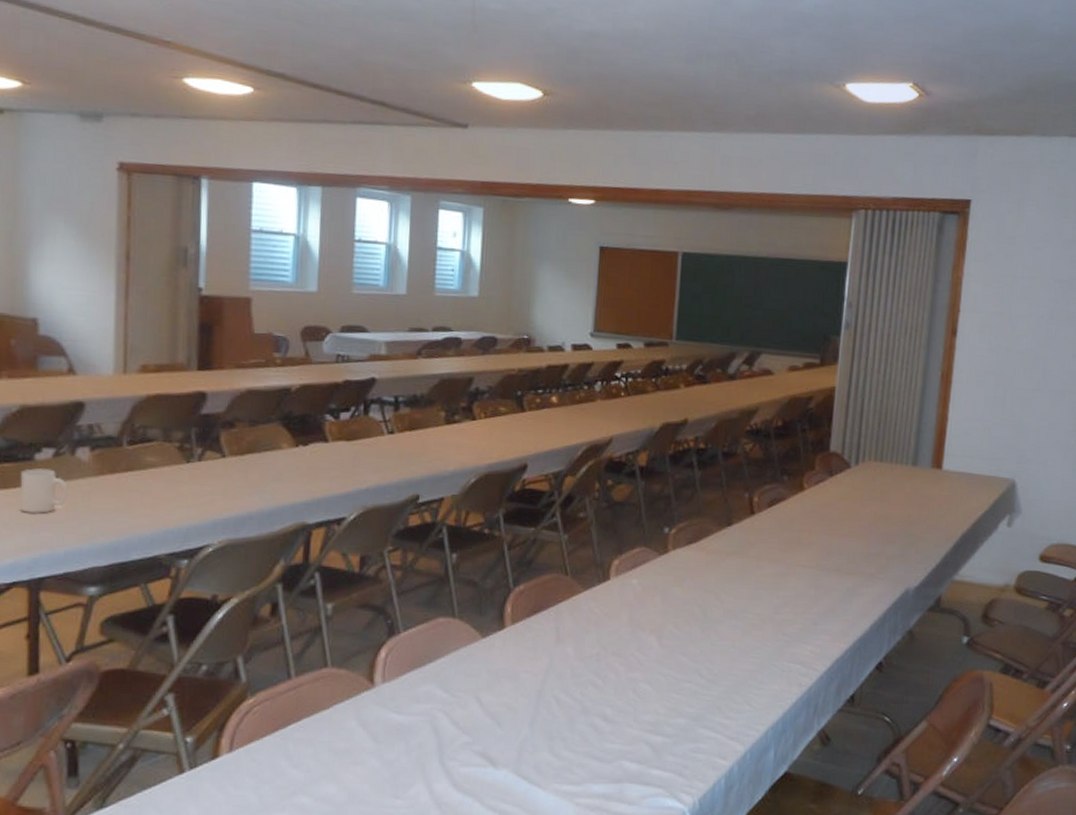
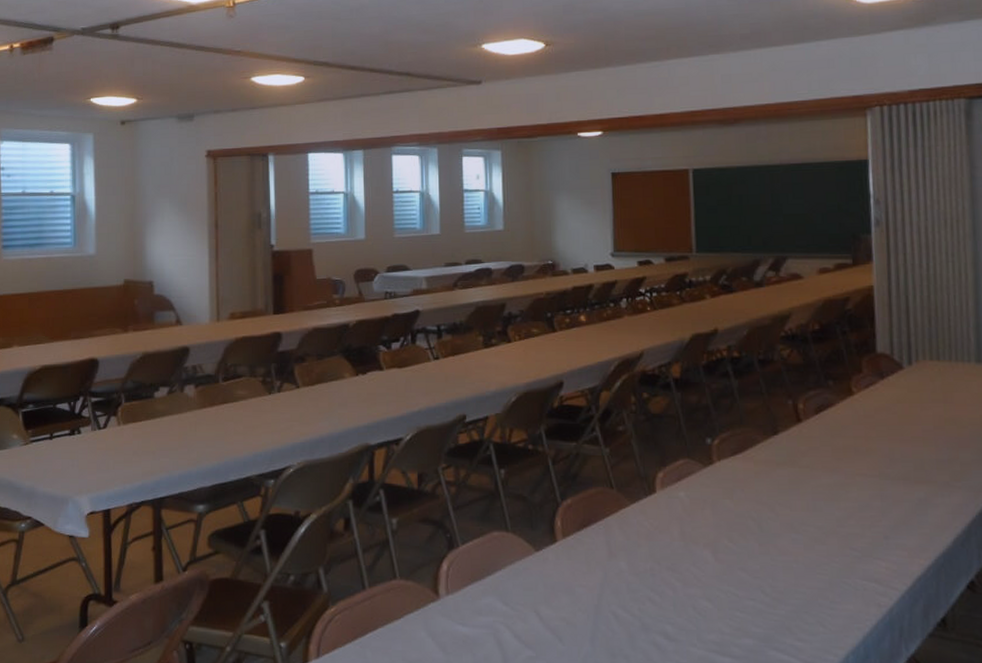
cup: present [20,468,68,513] -> none [144,405,179,442]

